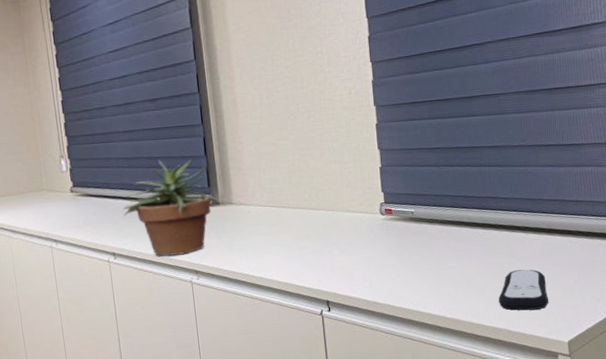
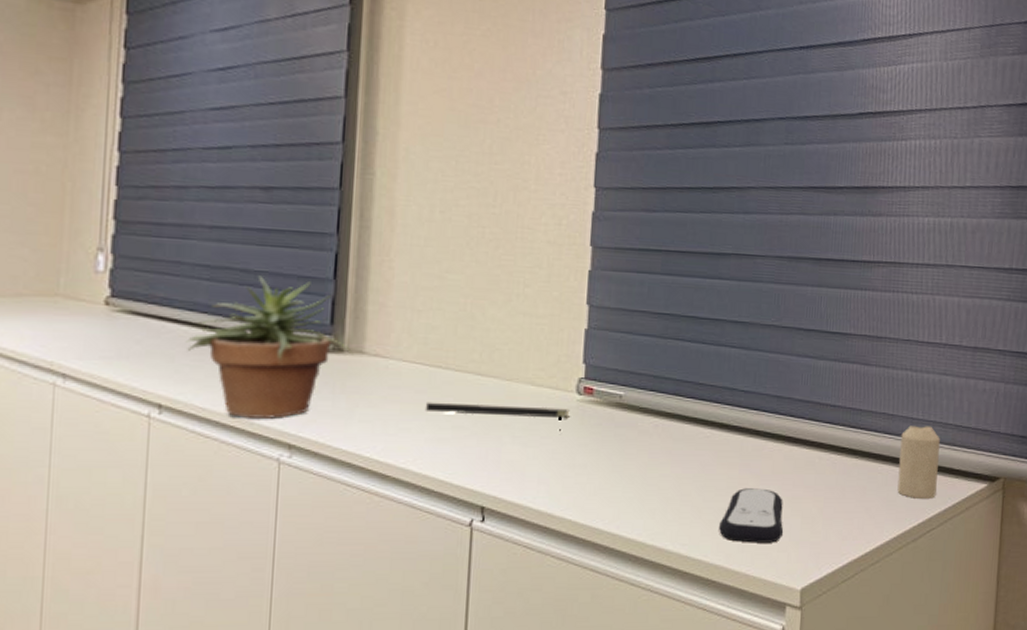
notepad: none [278,226,378,243] -> present [424,402,570,432]

